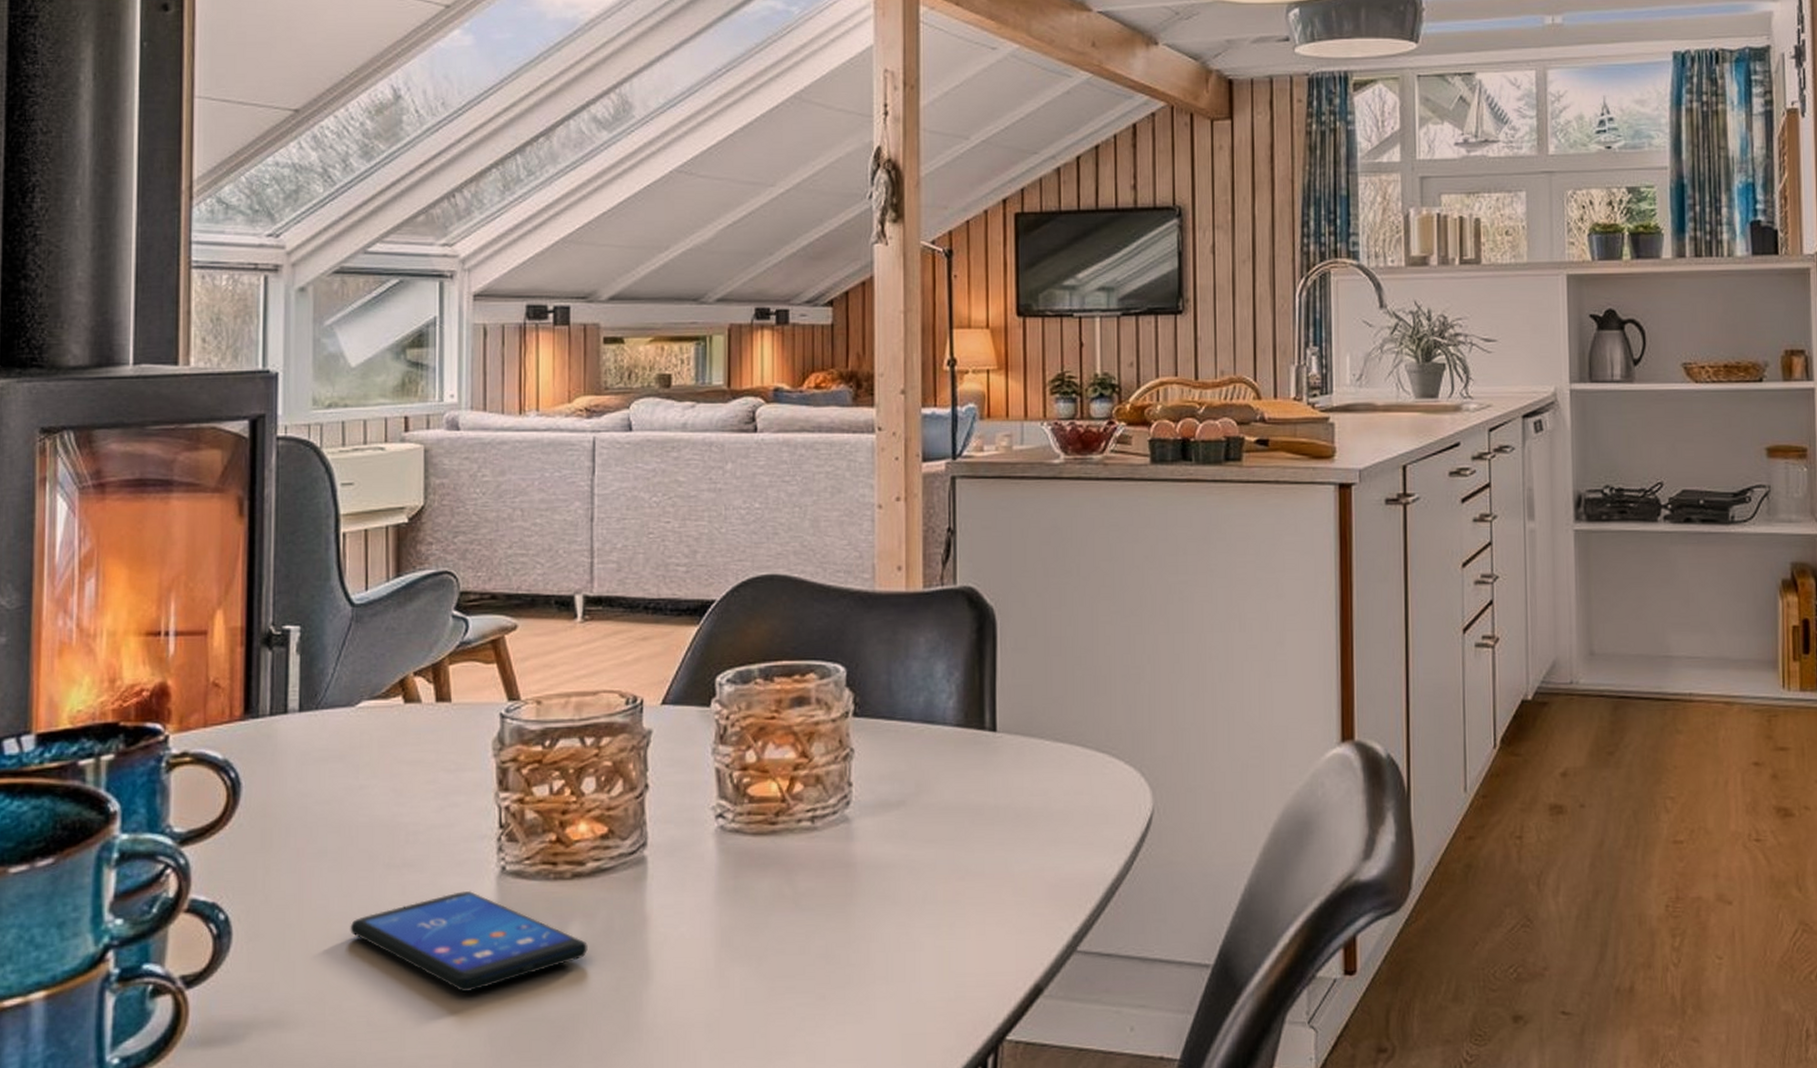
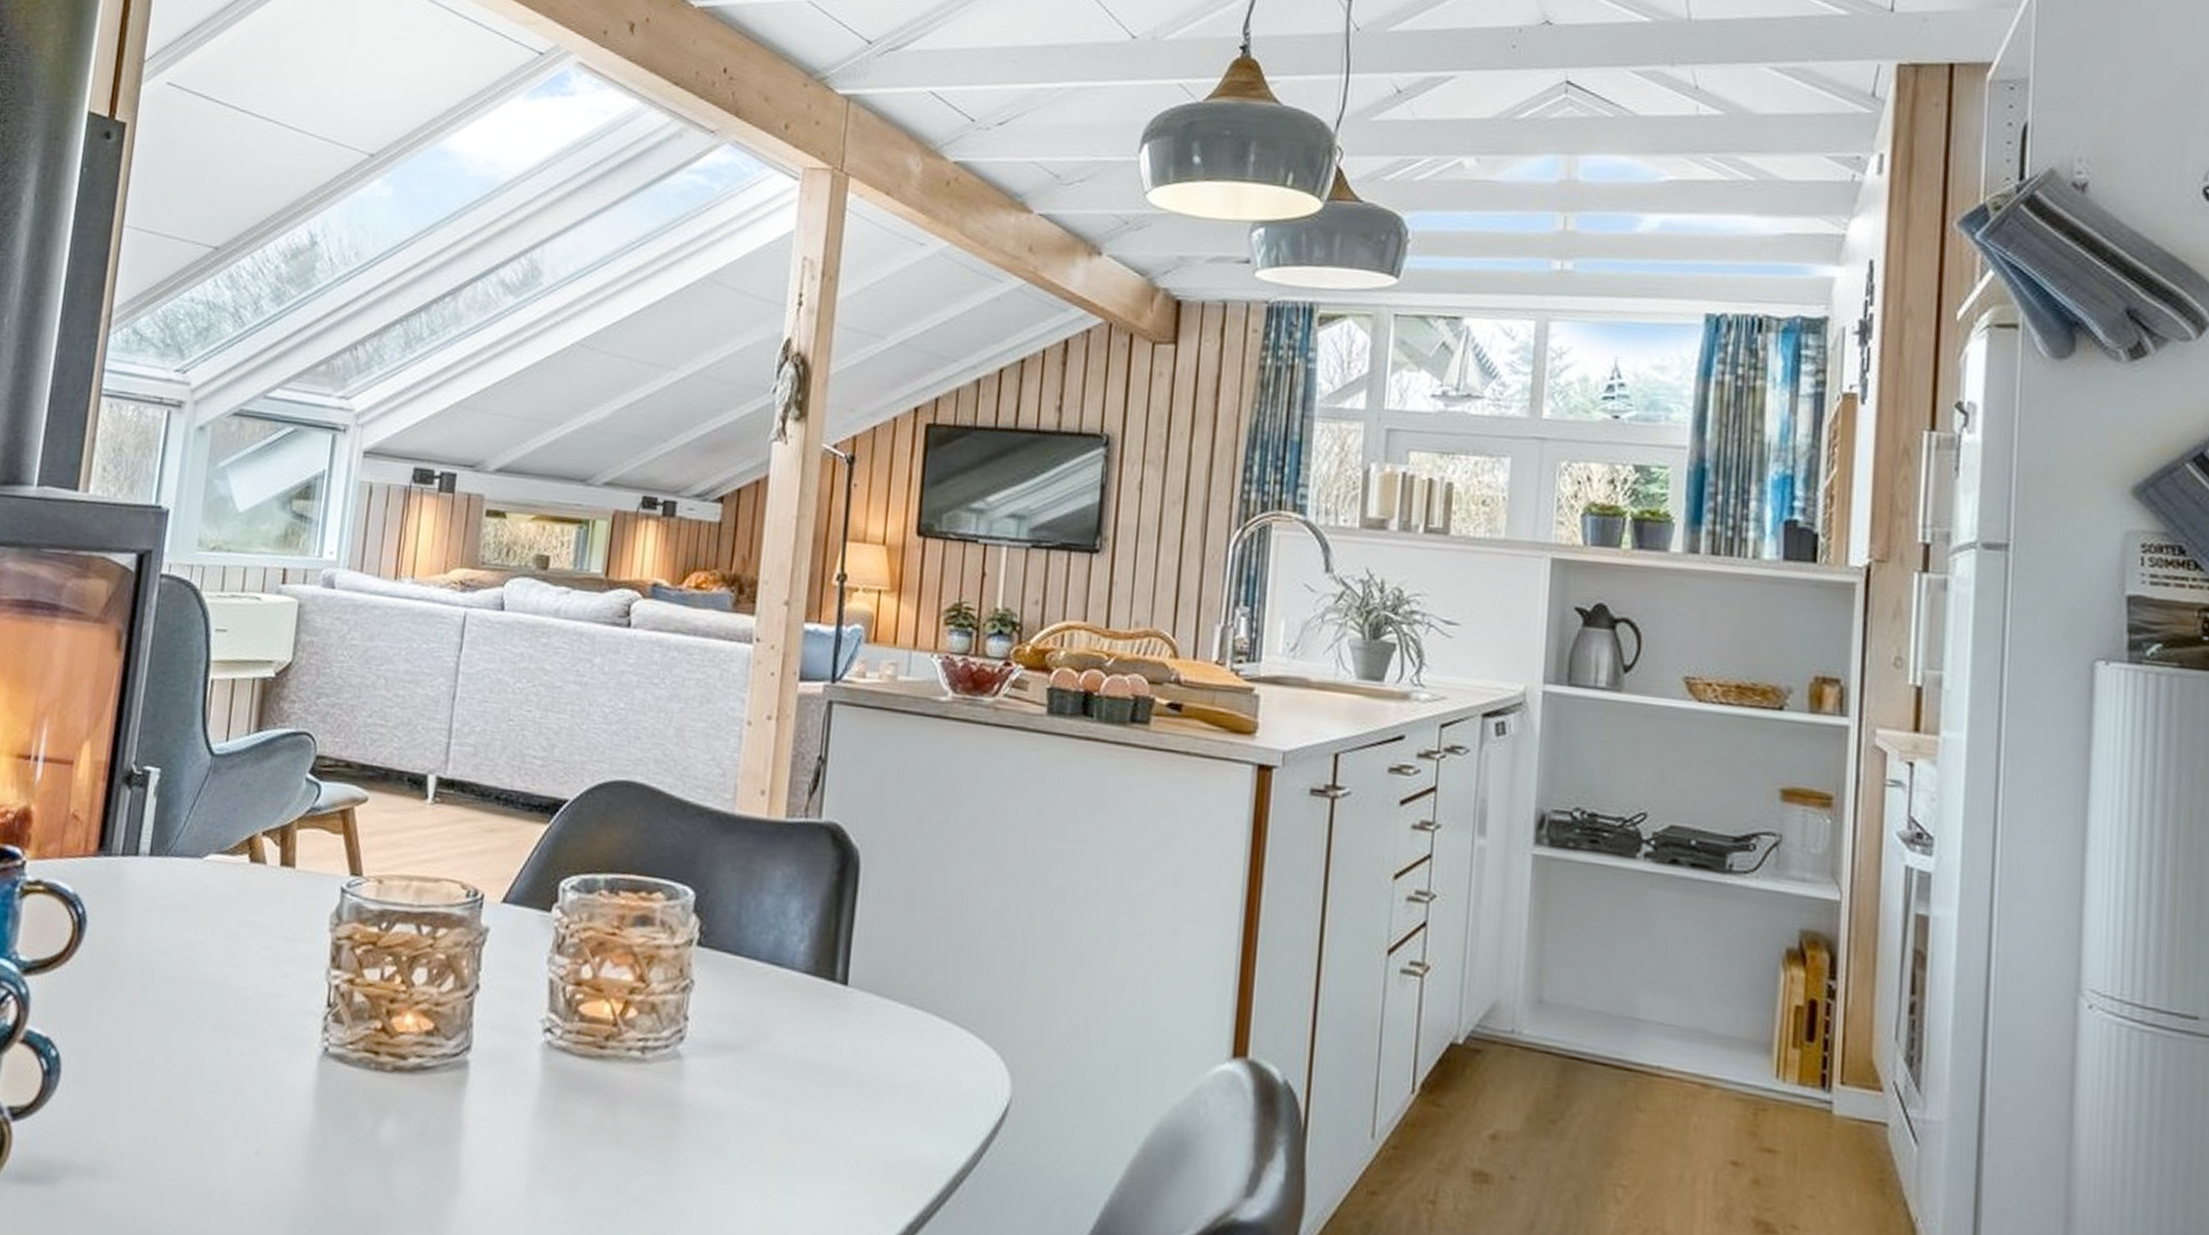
smartphone: present [350,890,588,993] -> none [171,1066,400,1174]

